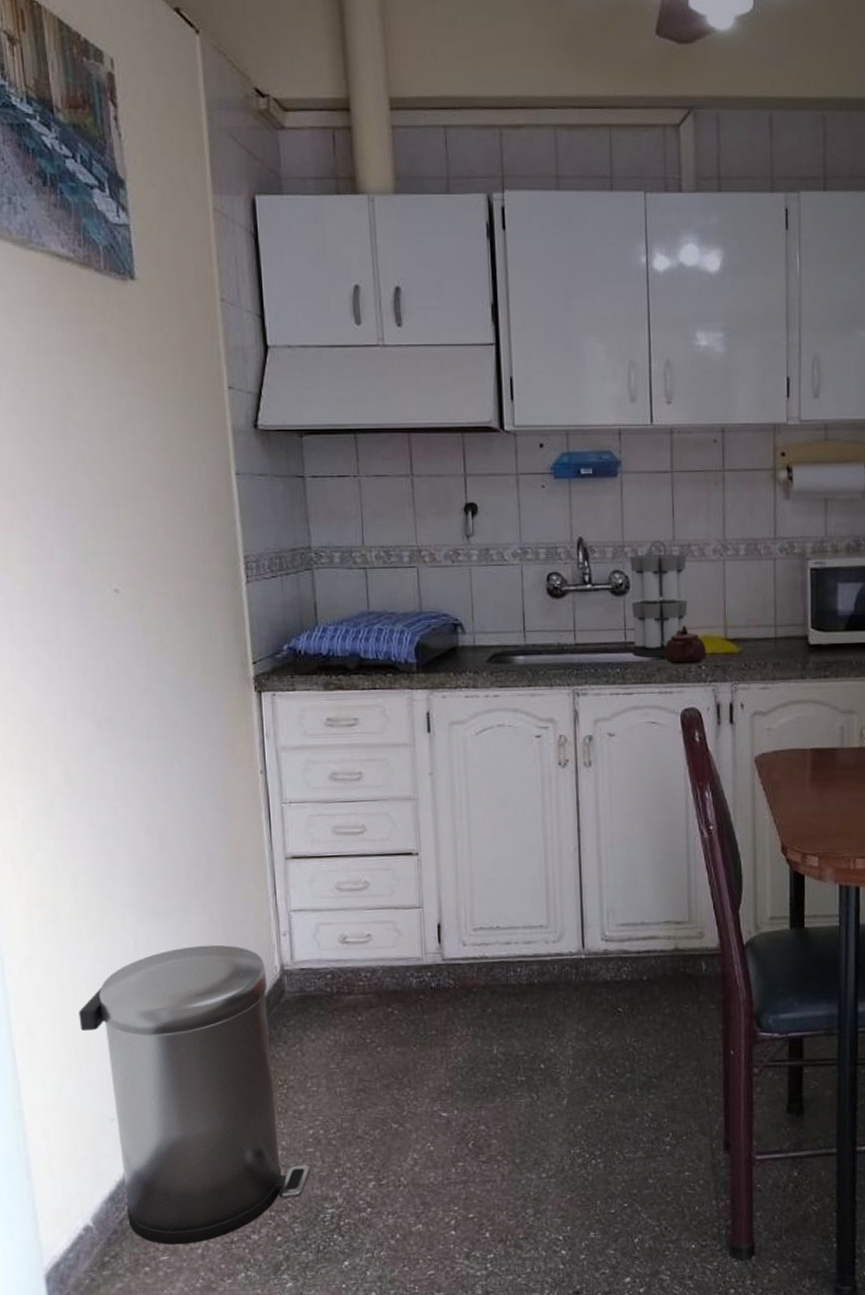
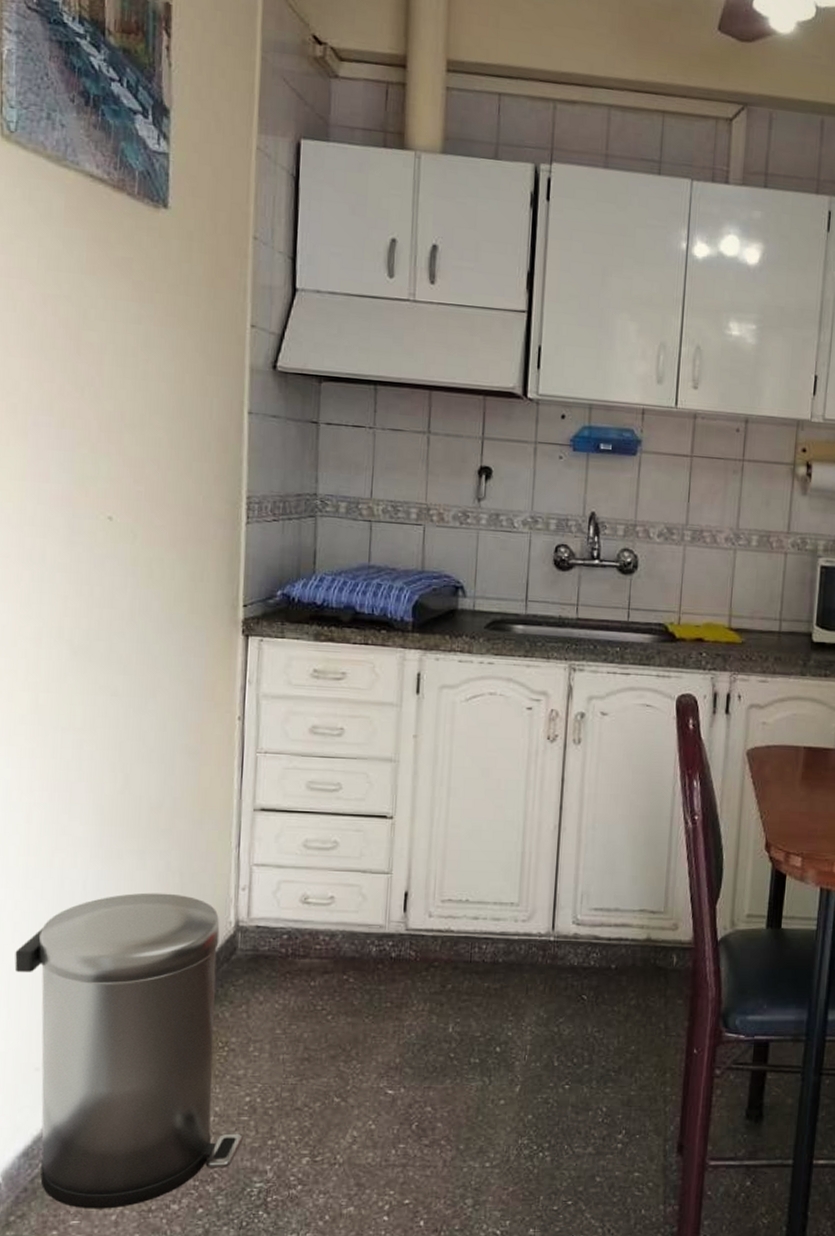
spice rack: present [630,539,688,657] -> none [633,522,698,640]
teapot: present [664,625,707,665] -> none [666,610,709,651]

